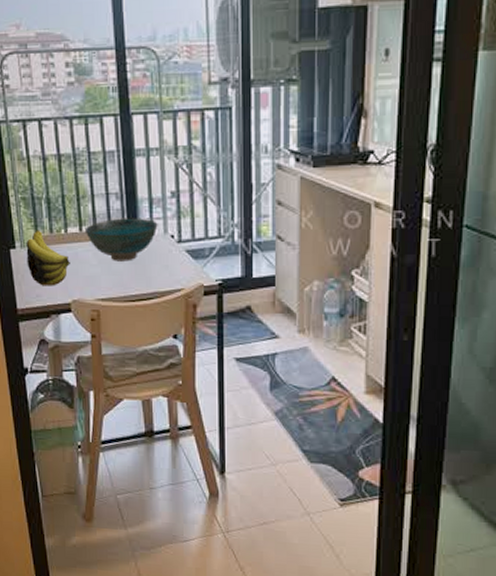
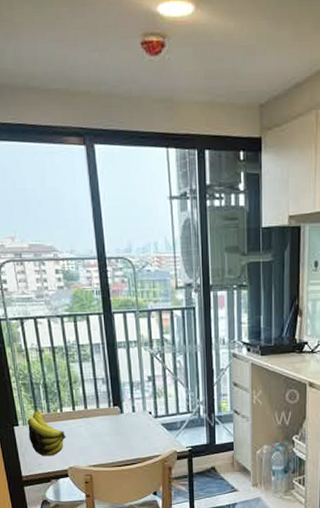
bowl: present [84,218,158,262] -> none [77,398,138,434]

